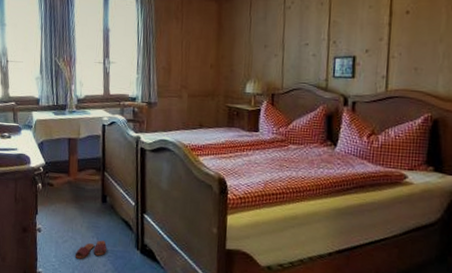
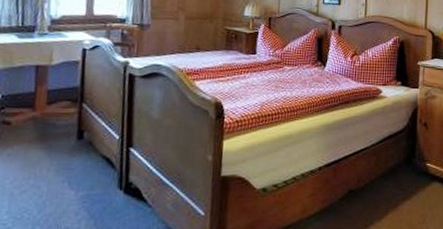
slippers: present [75,240,107,259] -> none [36,184,82,211]

